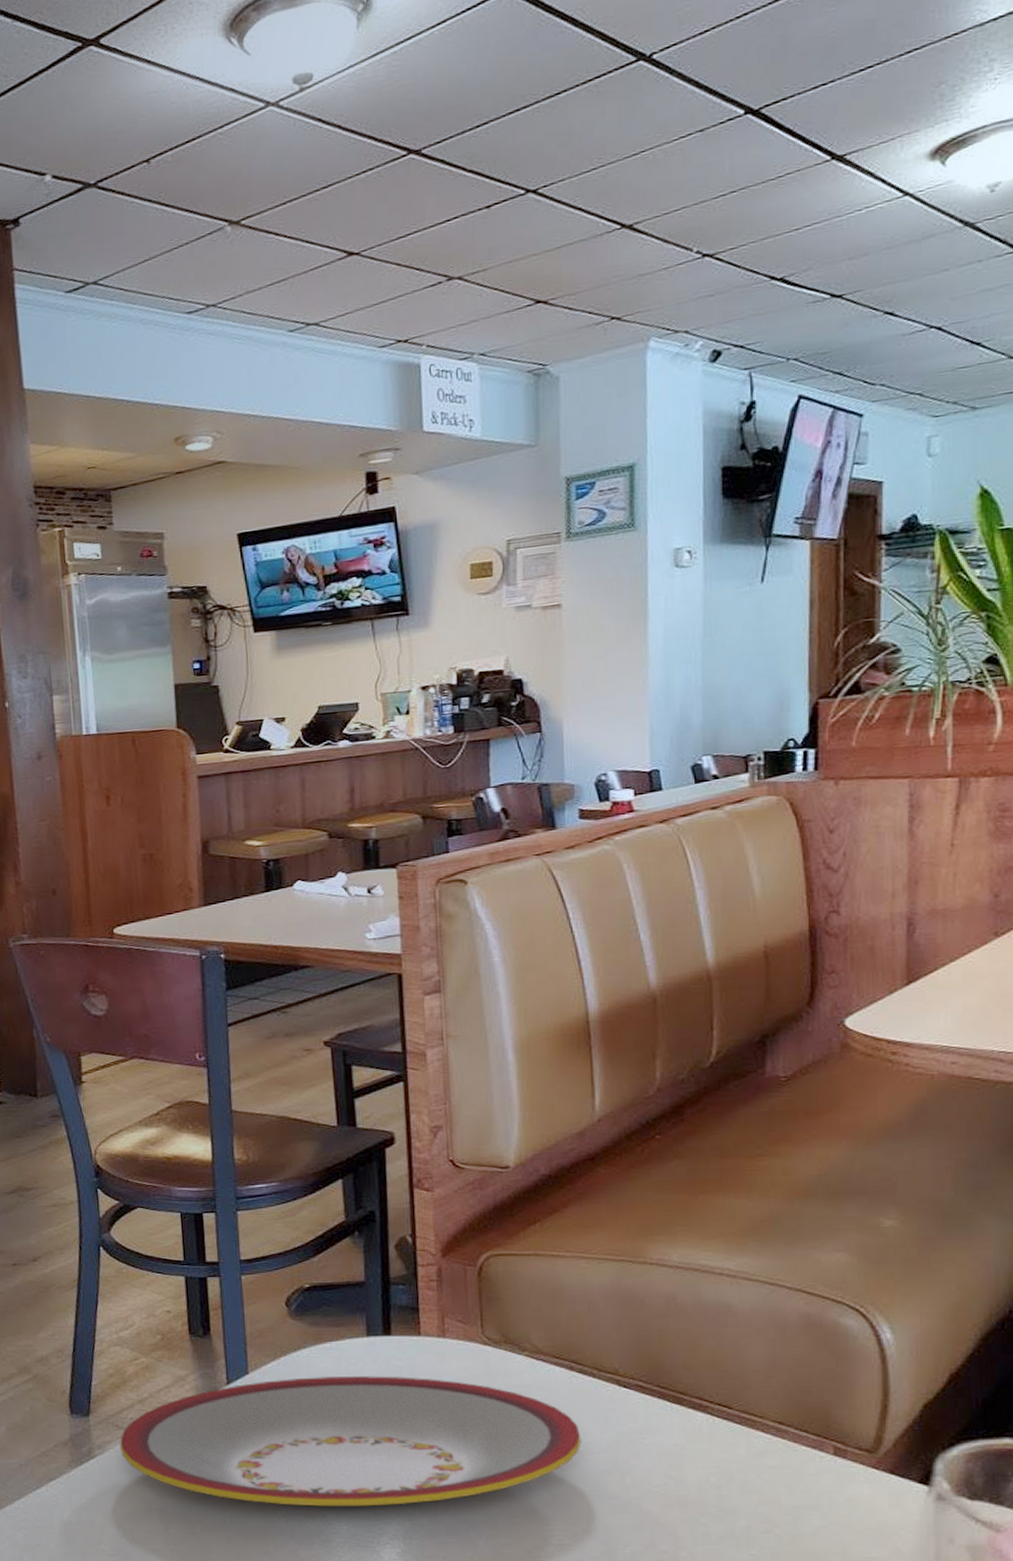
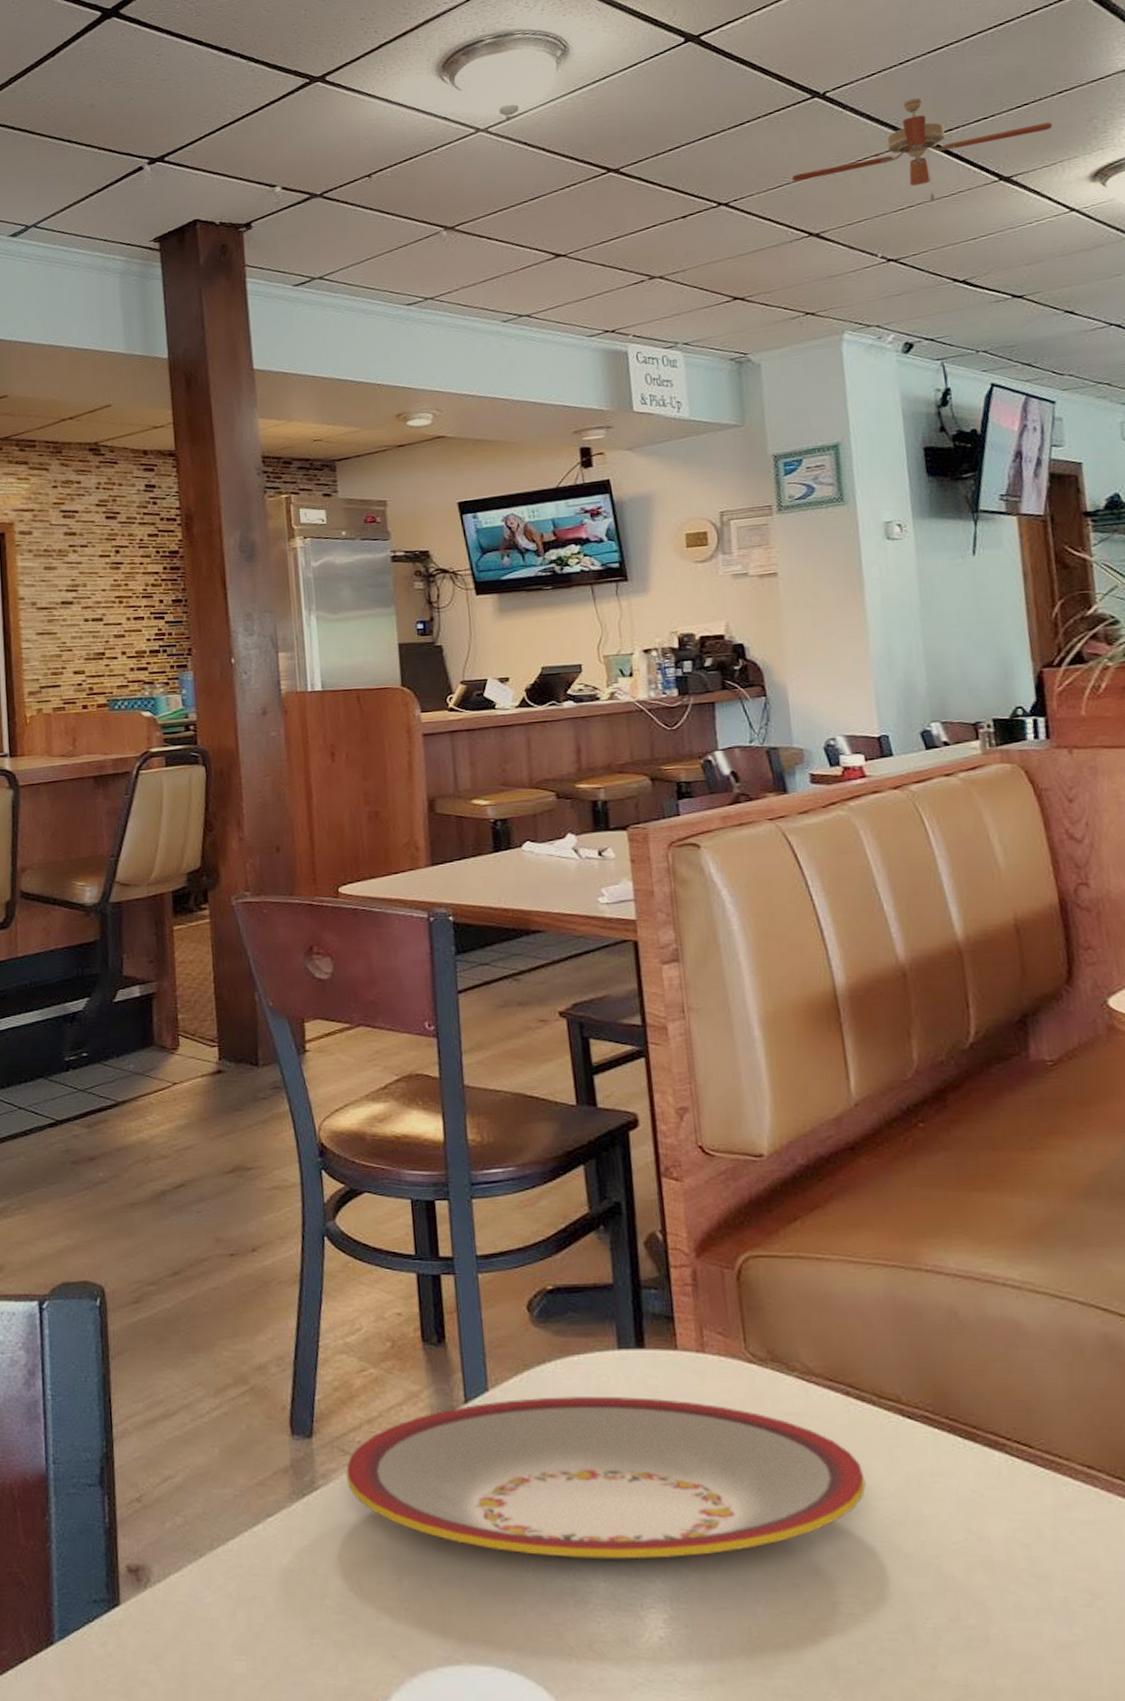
ceiling fan: none [607,59,896,186] -> present [791,97,1053,202]

